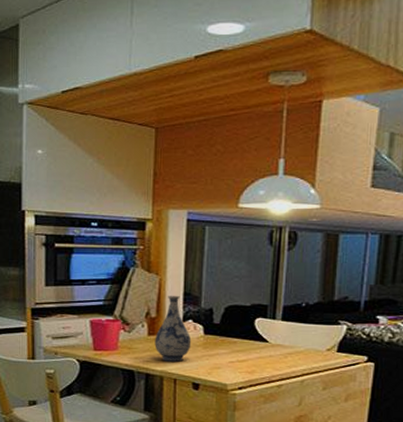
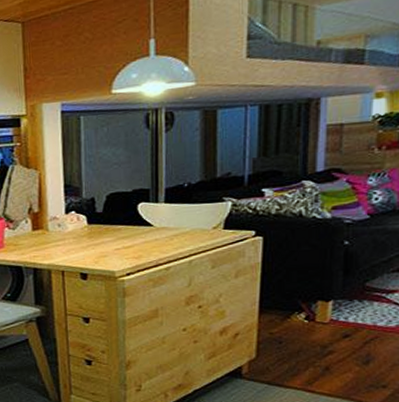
vase: present [155,295,192,362] -> none [39,188,76,255]

